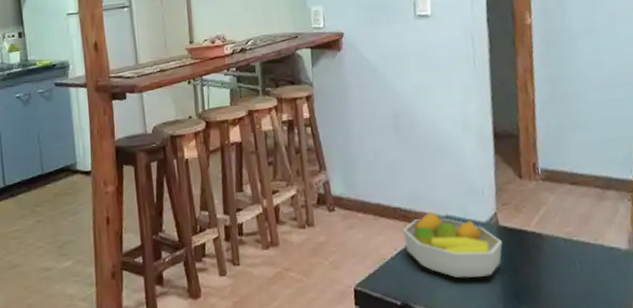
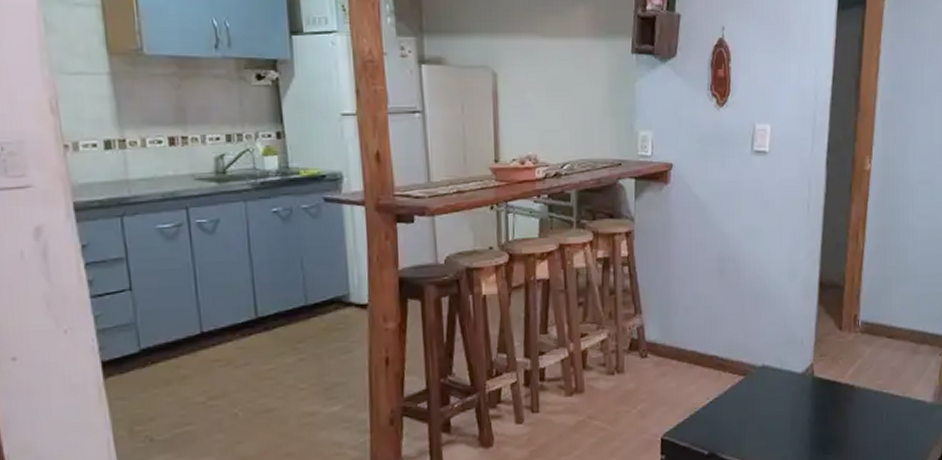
fruit bowl: present [403,212,503,279] -> none [717,361,815,429]

